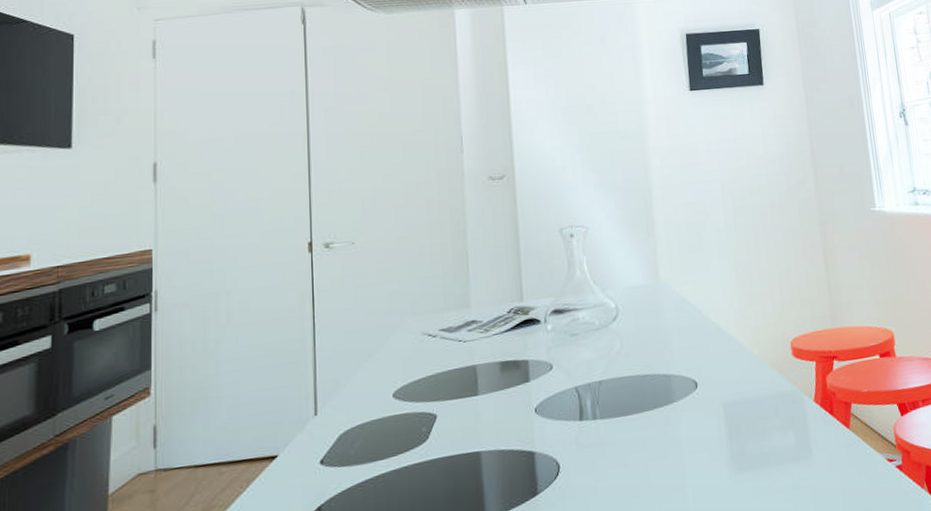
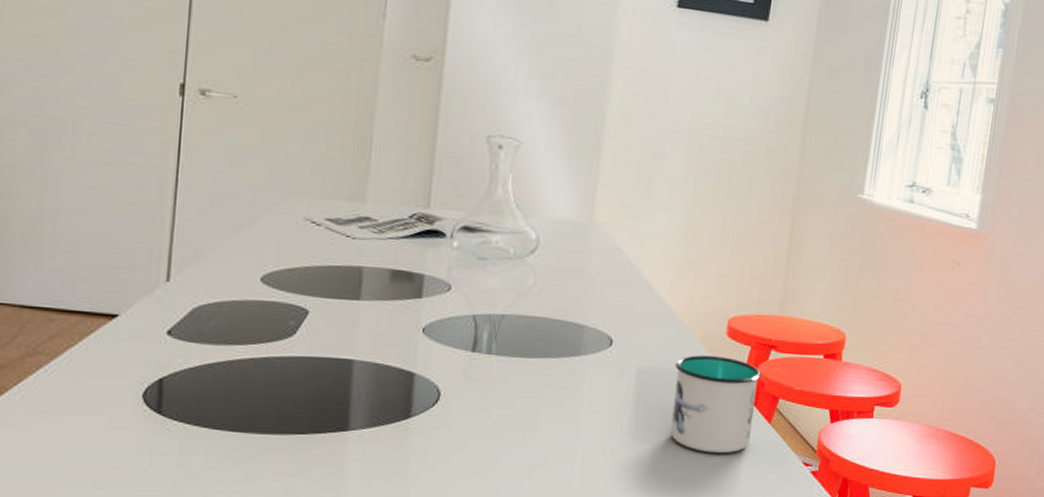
mug: none [755,376,836,470] -> present [670,355,762,454]

